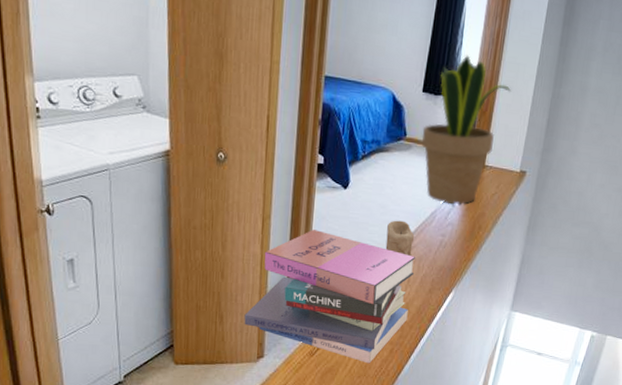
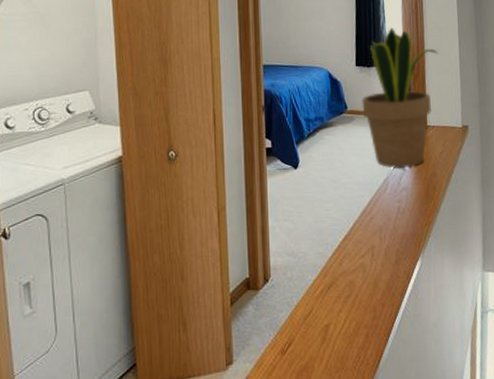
books: present [244,229,415,364] -> none [208,214,378,354]
candle: present [385,220,415,257] -> none [342,192,372,229]

